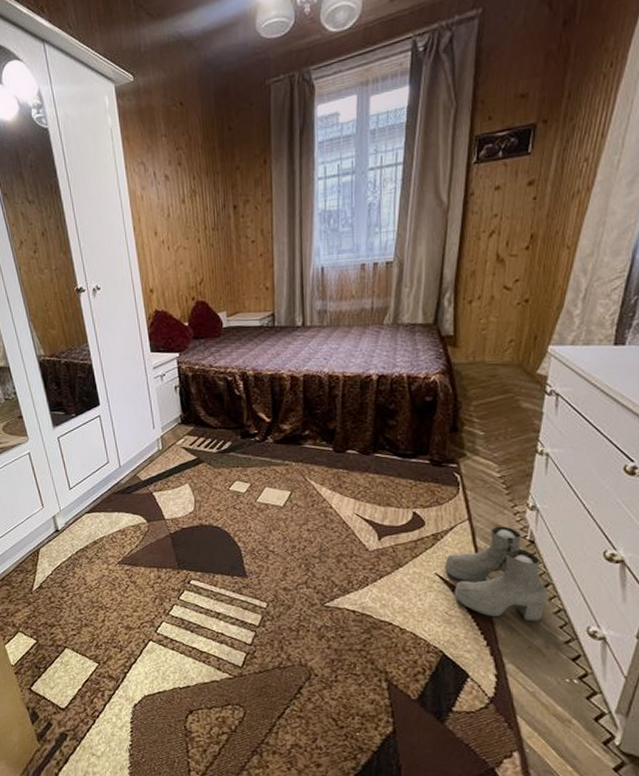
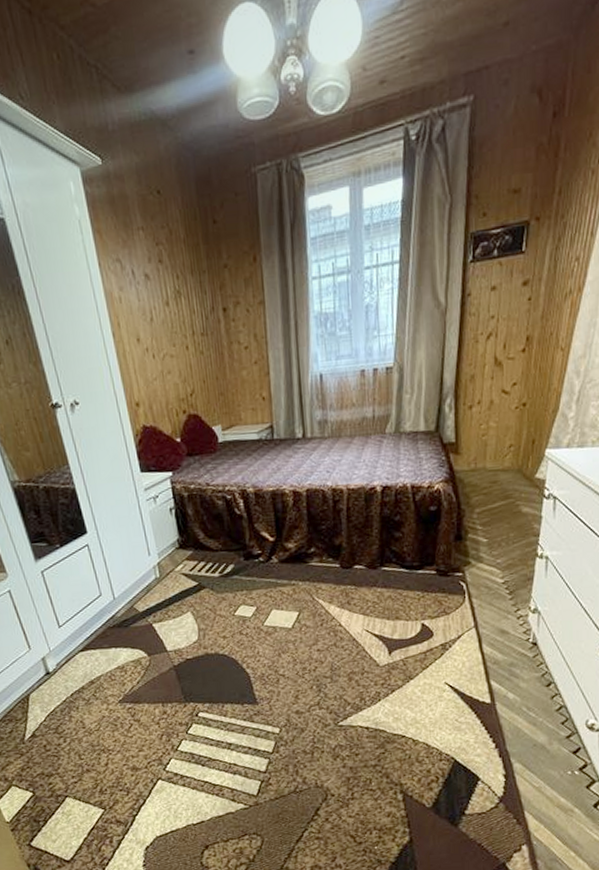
boots: present [445,526,547,622] -> none [454,630,549,721]

